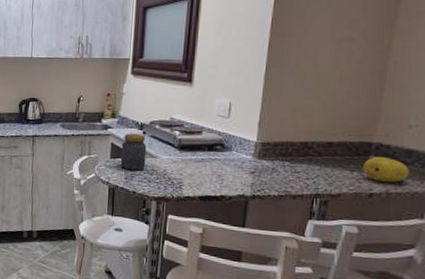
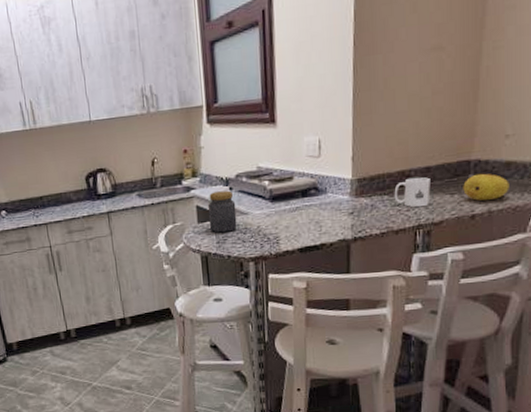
mug: none [295,149,332,178] -> present [394,177,431,208]

